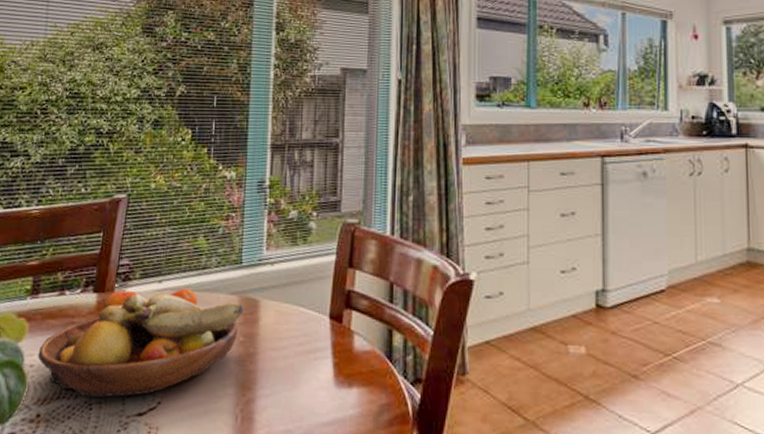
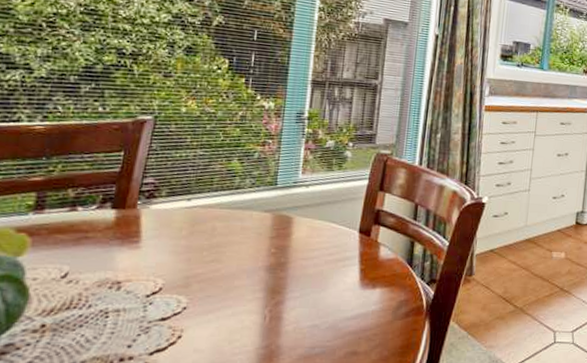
fruit bowl: present [37,289,244,399] -> none [42,206,277,307]

